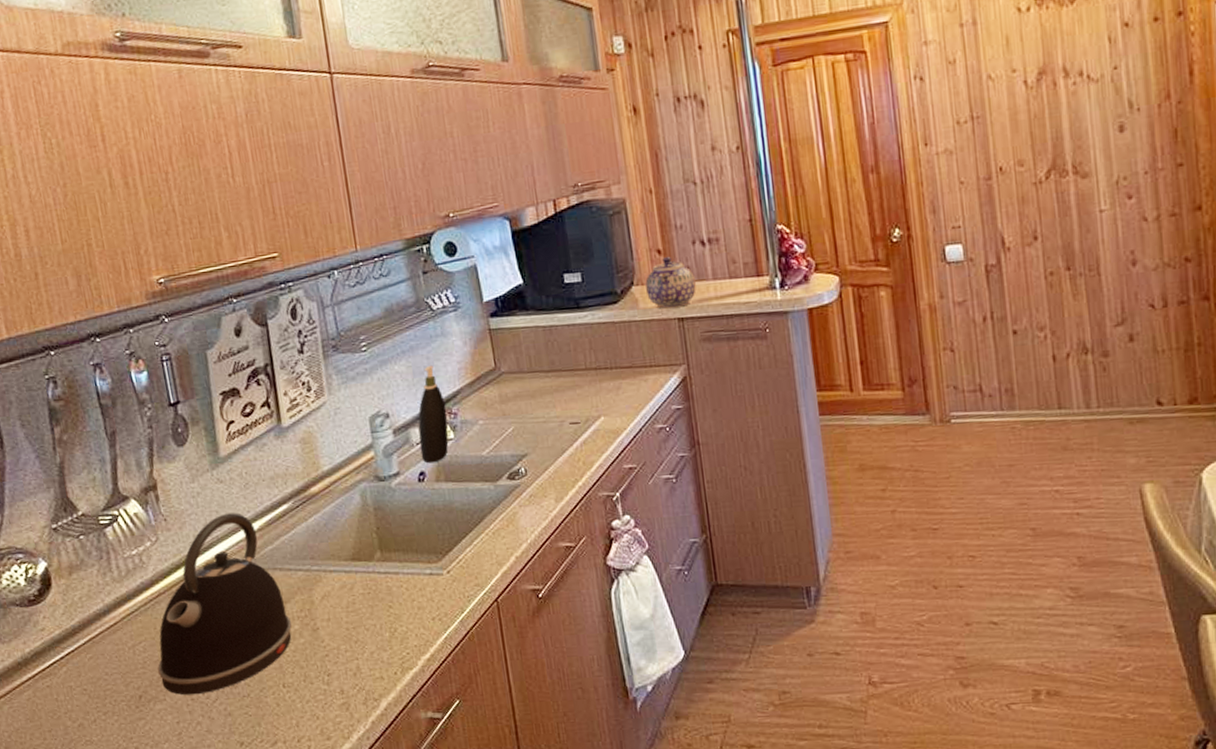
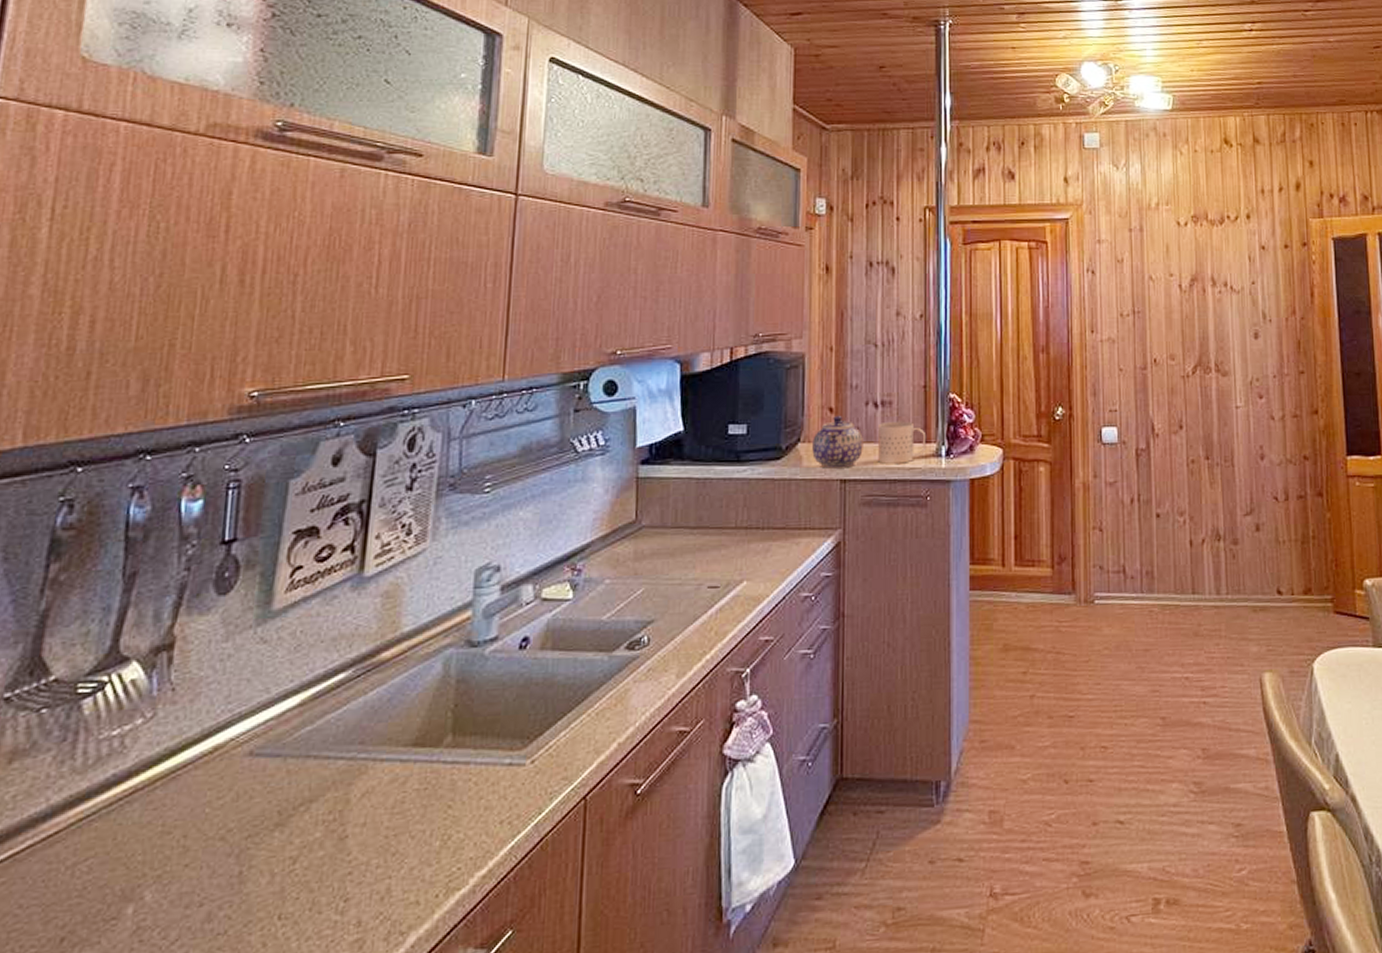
kettle: present [157,512,293,695] -> none [100,682,314,935]
soap dispenser: present [418,365,449,464] -> none [529,513,571,628]
mug: none [708,256,760,301] -> present [878,421,927,464]

